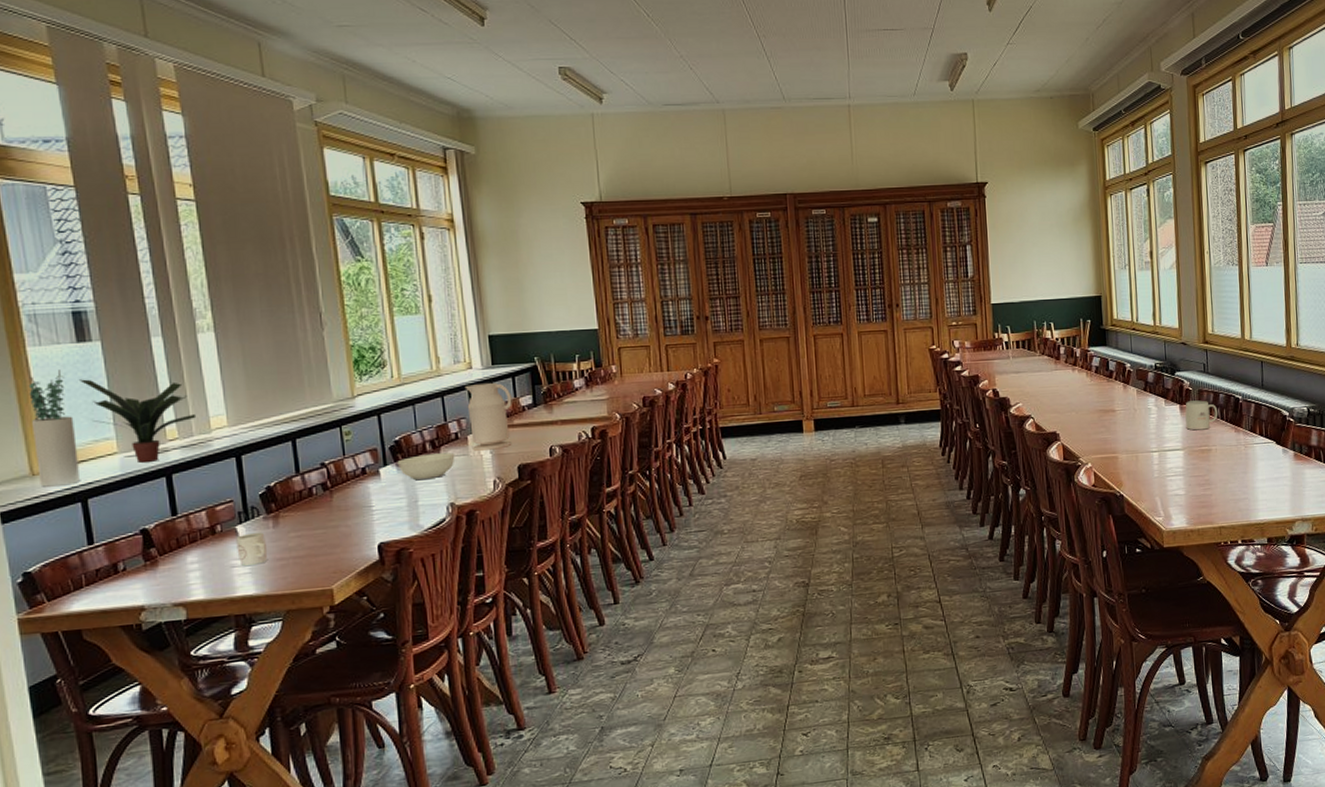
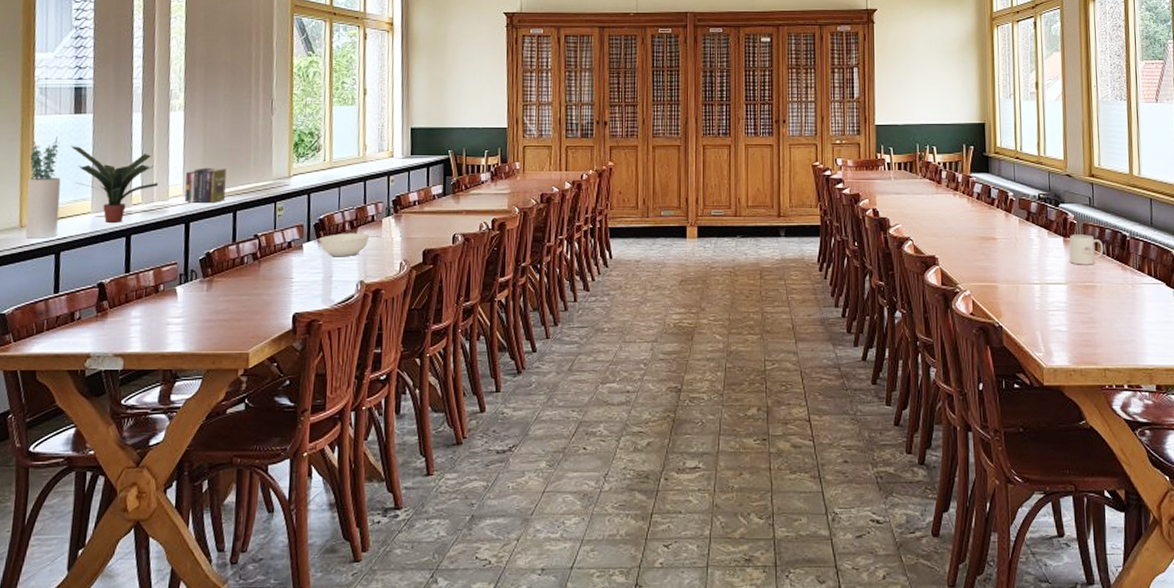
books: none [227,393,281,434] -> present [184,167,227,203]
mug: present [236,532,268,567] -> none [173,294,200,325]
water jug: present [464,382,512,451] -> none [385,171,425,234]

